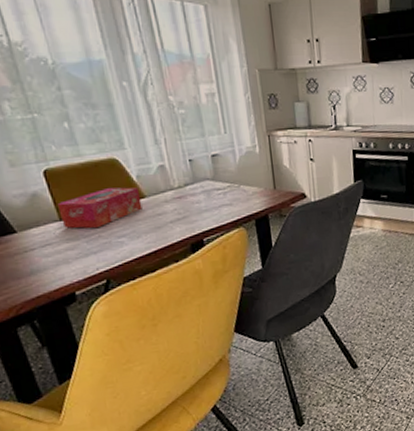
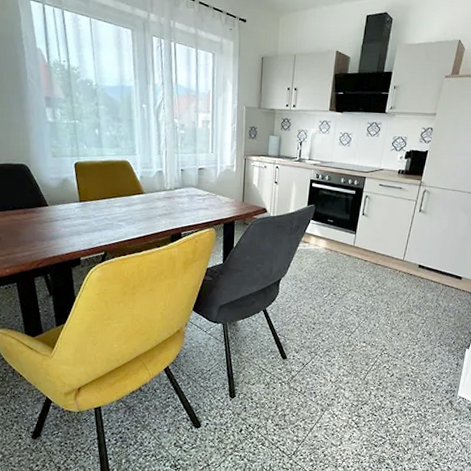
tissue box: present [57,187,142,229] -> none [80,183,141,212]

